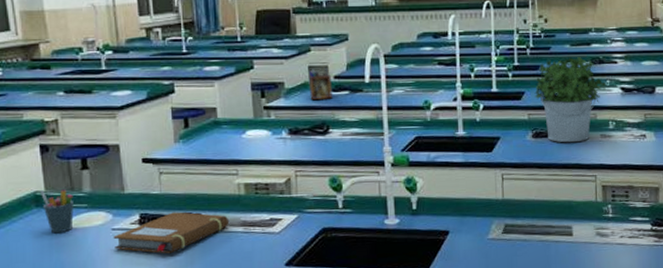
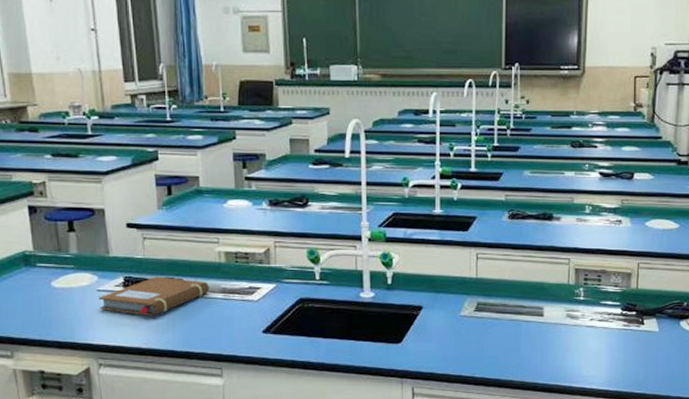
pen holder: present [39,189,74,234] -> none [28,250,61,292]
desk organizer: present [308,66,332,101] -> none [289,139,312,173]
potted plant: present [534,56,606,143] -> none [512,139,584,225]

